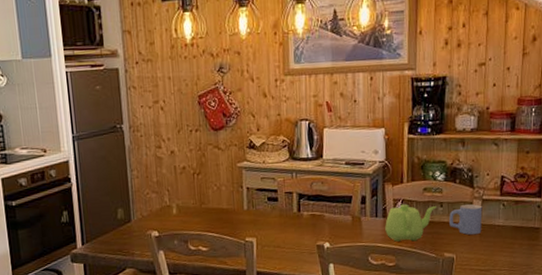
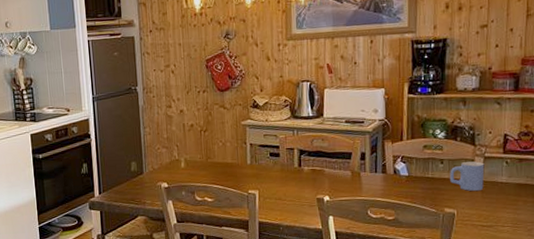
teapot: present [385,204,437,242] -> none [384,160,437,197]

